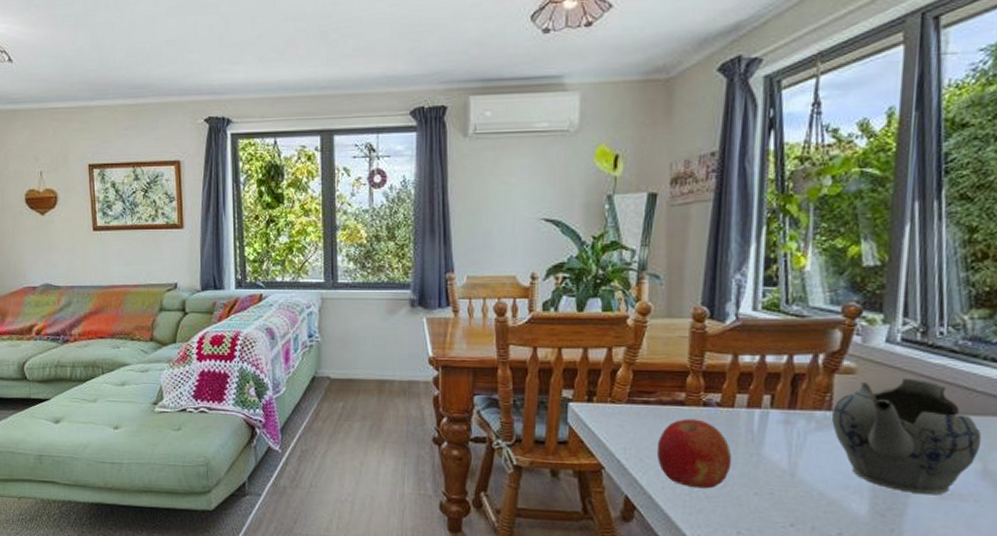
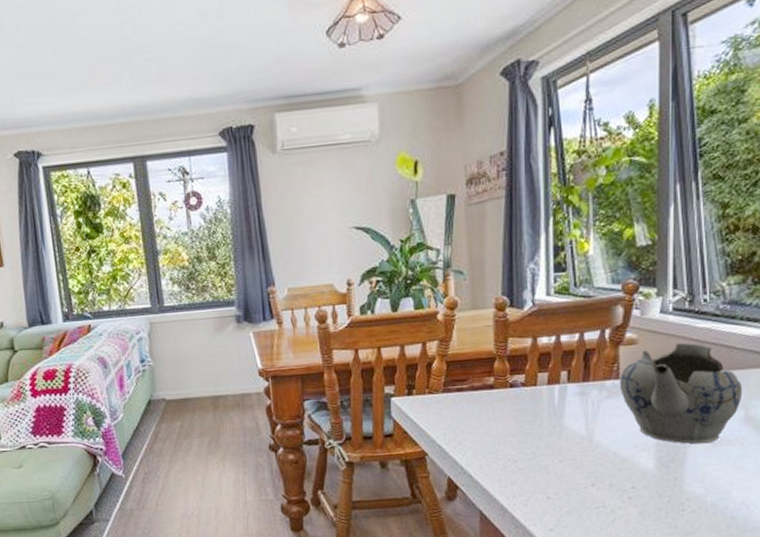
fruit: present [656,418,732,489] -> none [472,400,538,463]

